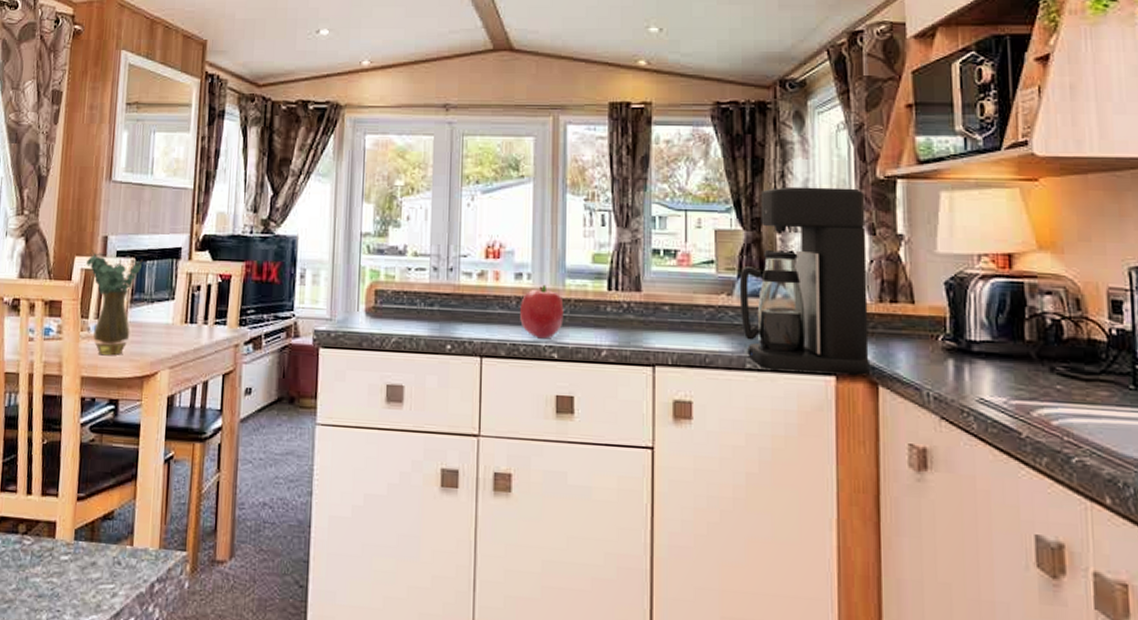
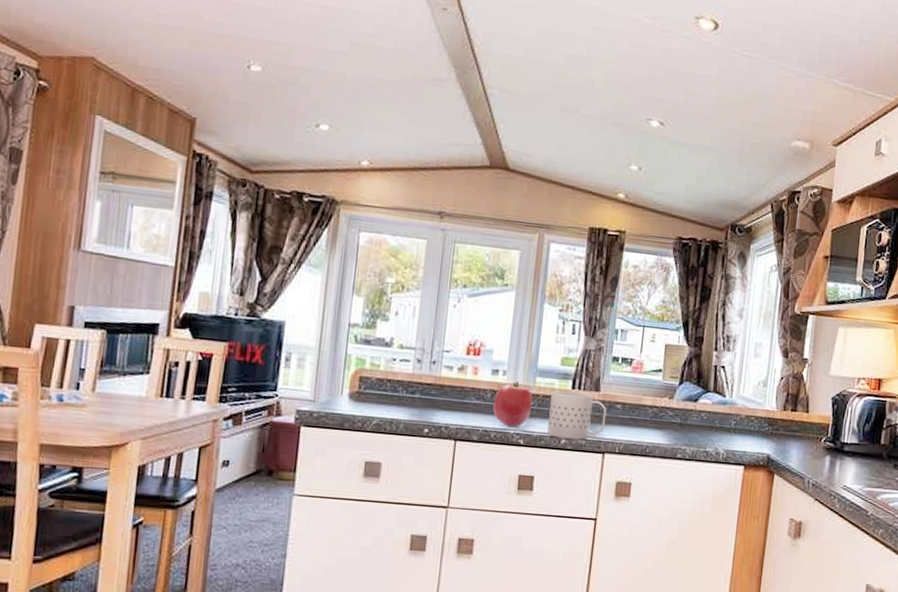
vase: present [87,250,143,356] -> none [49,319,115,425]
mug: none [583,293,652,351] -> present [547,390,607,440]
coffee maker: present [739,186,870,376] -> none [677,313,784,467]

